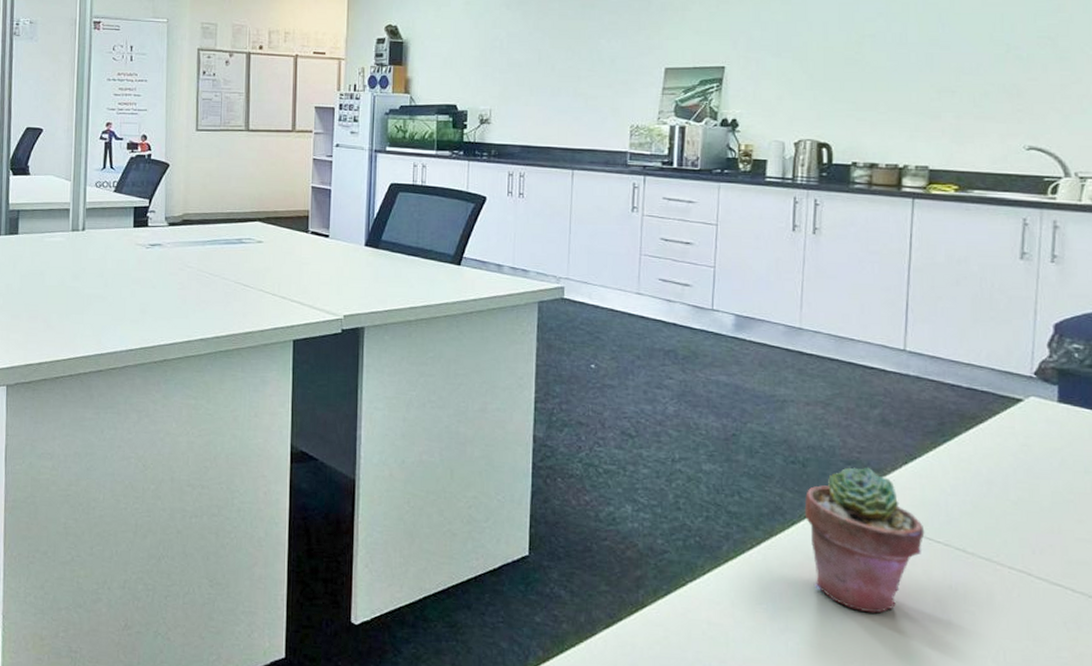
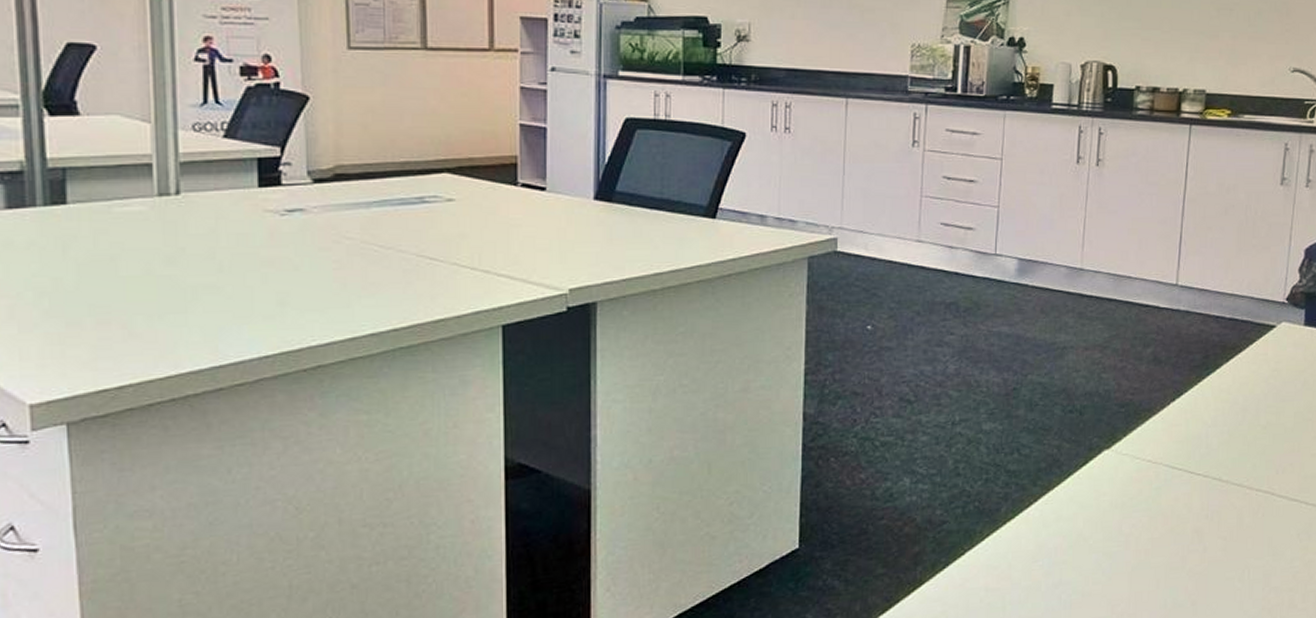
potted succulent: present [804,467,925,614] -> none [1080,409,1187,554]

